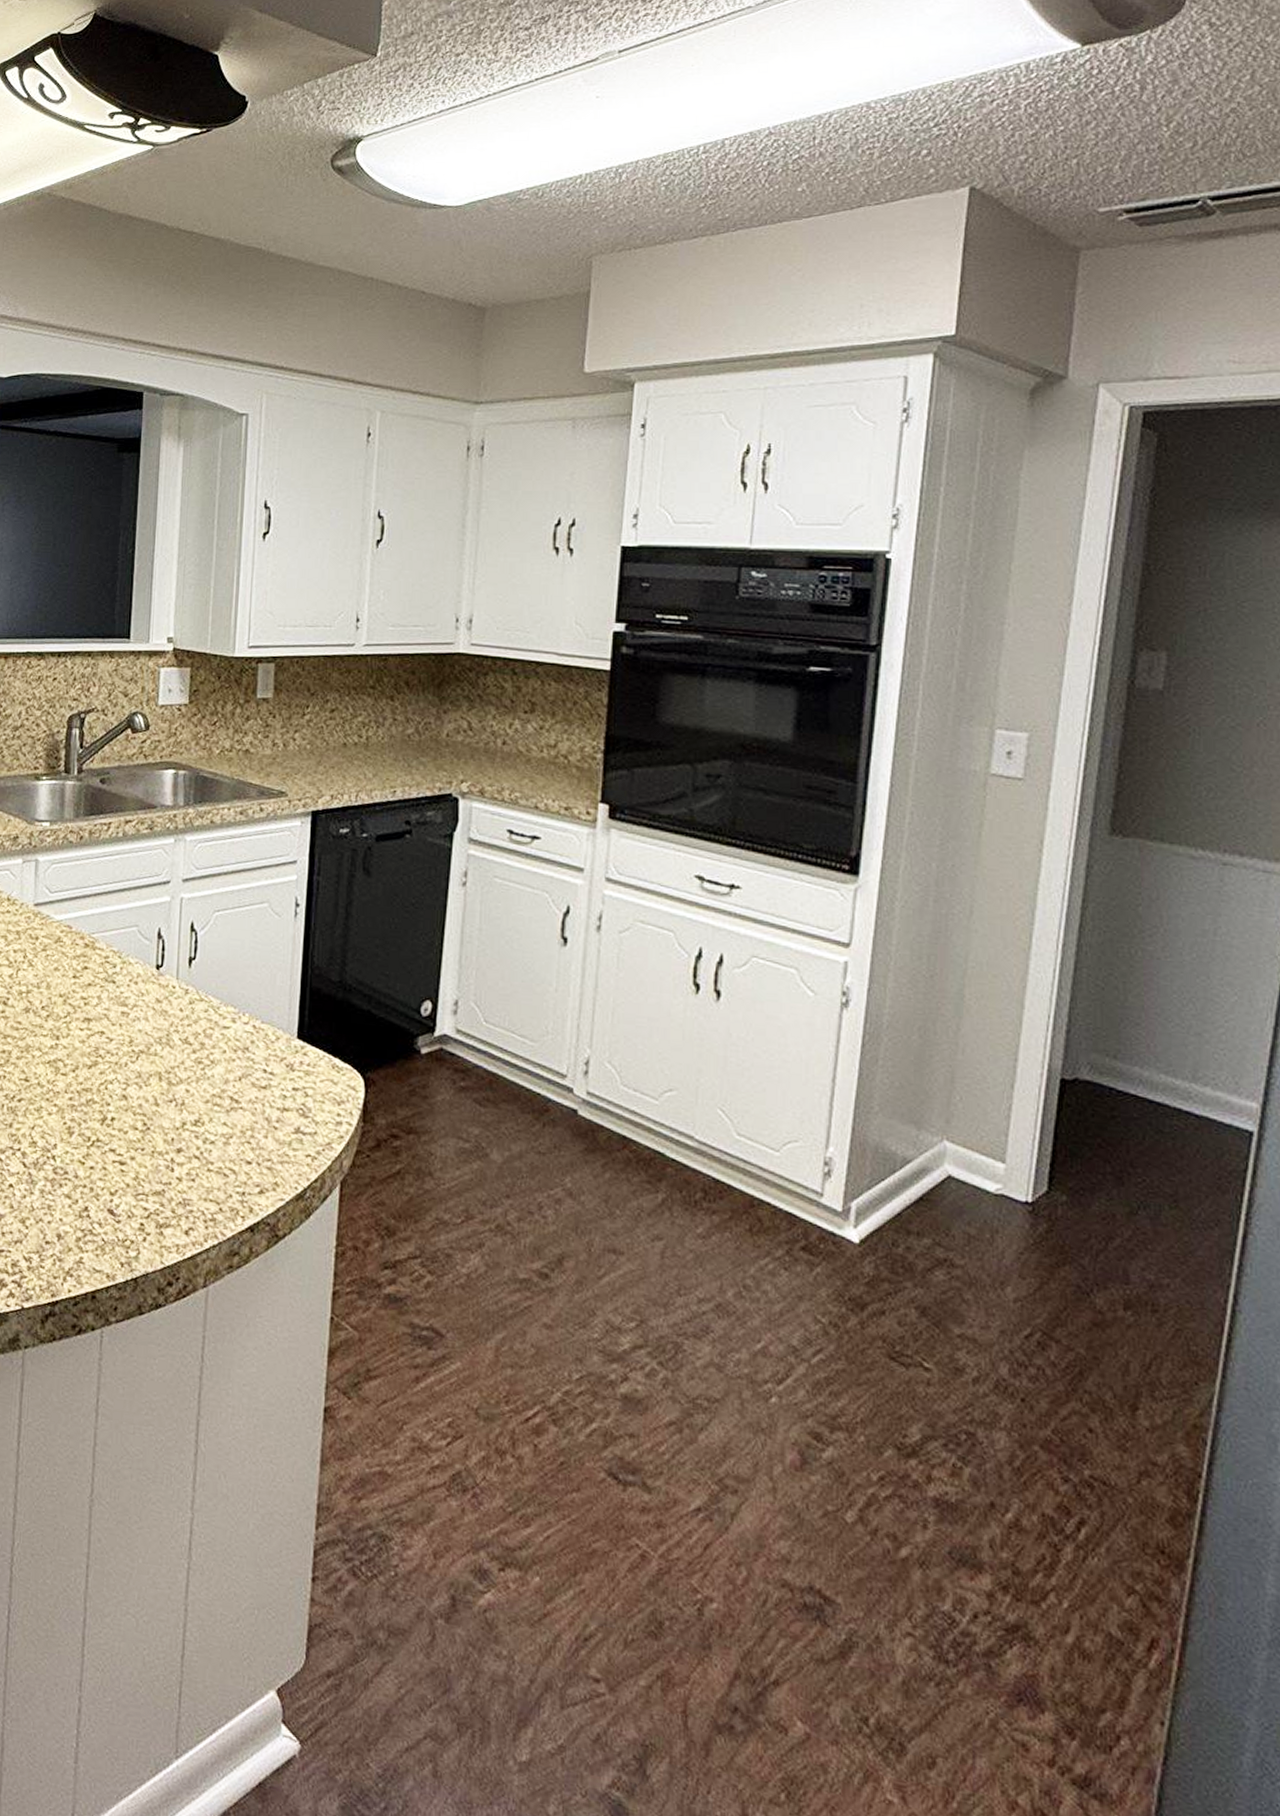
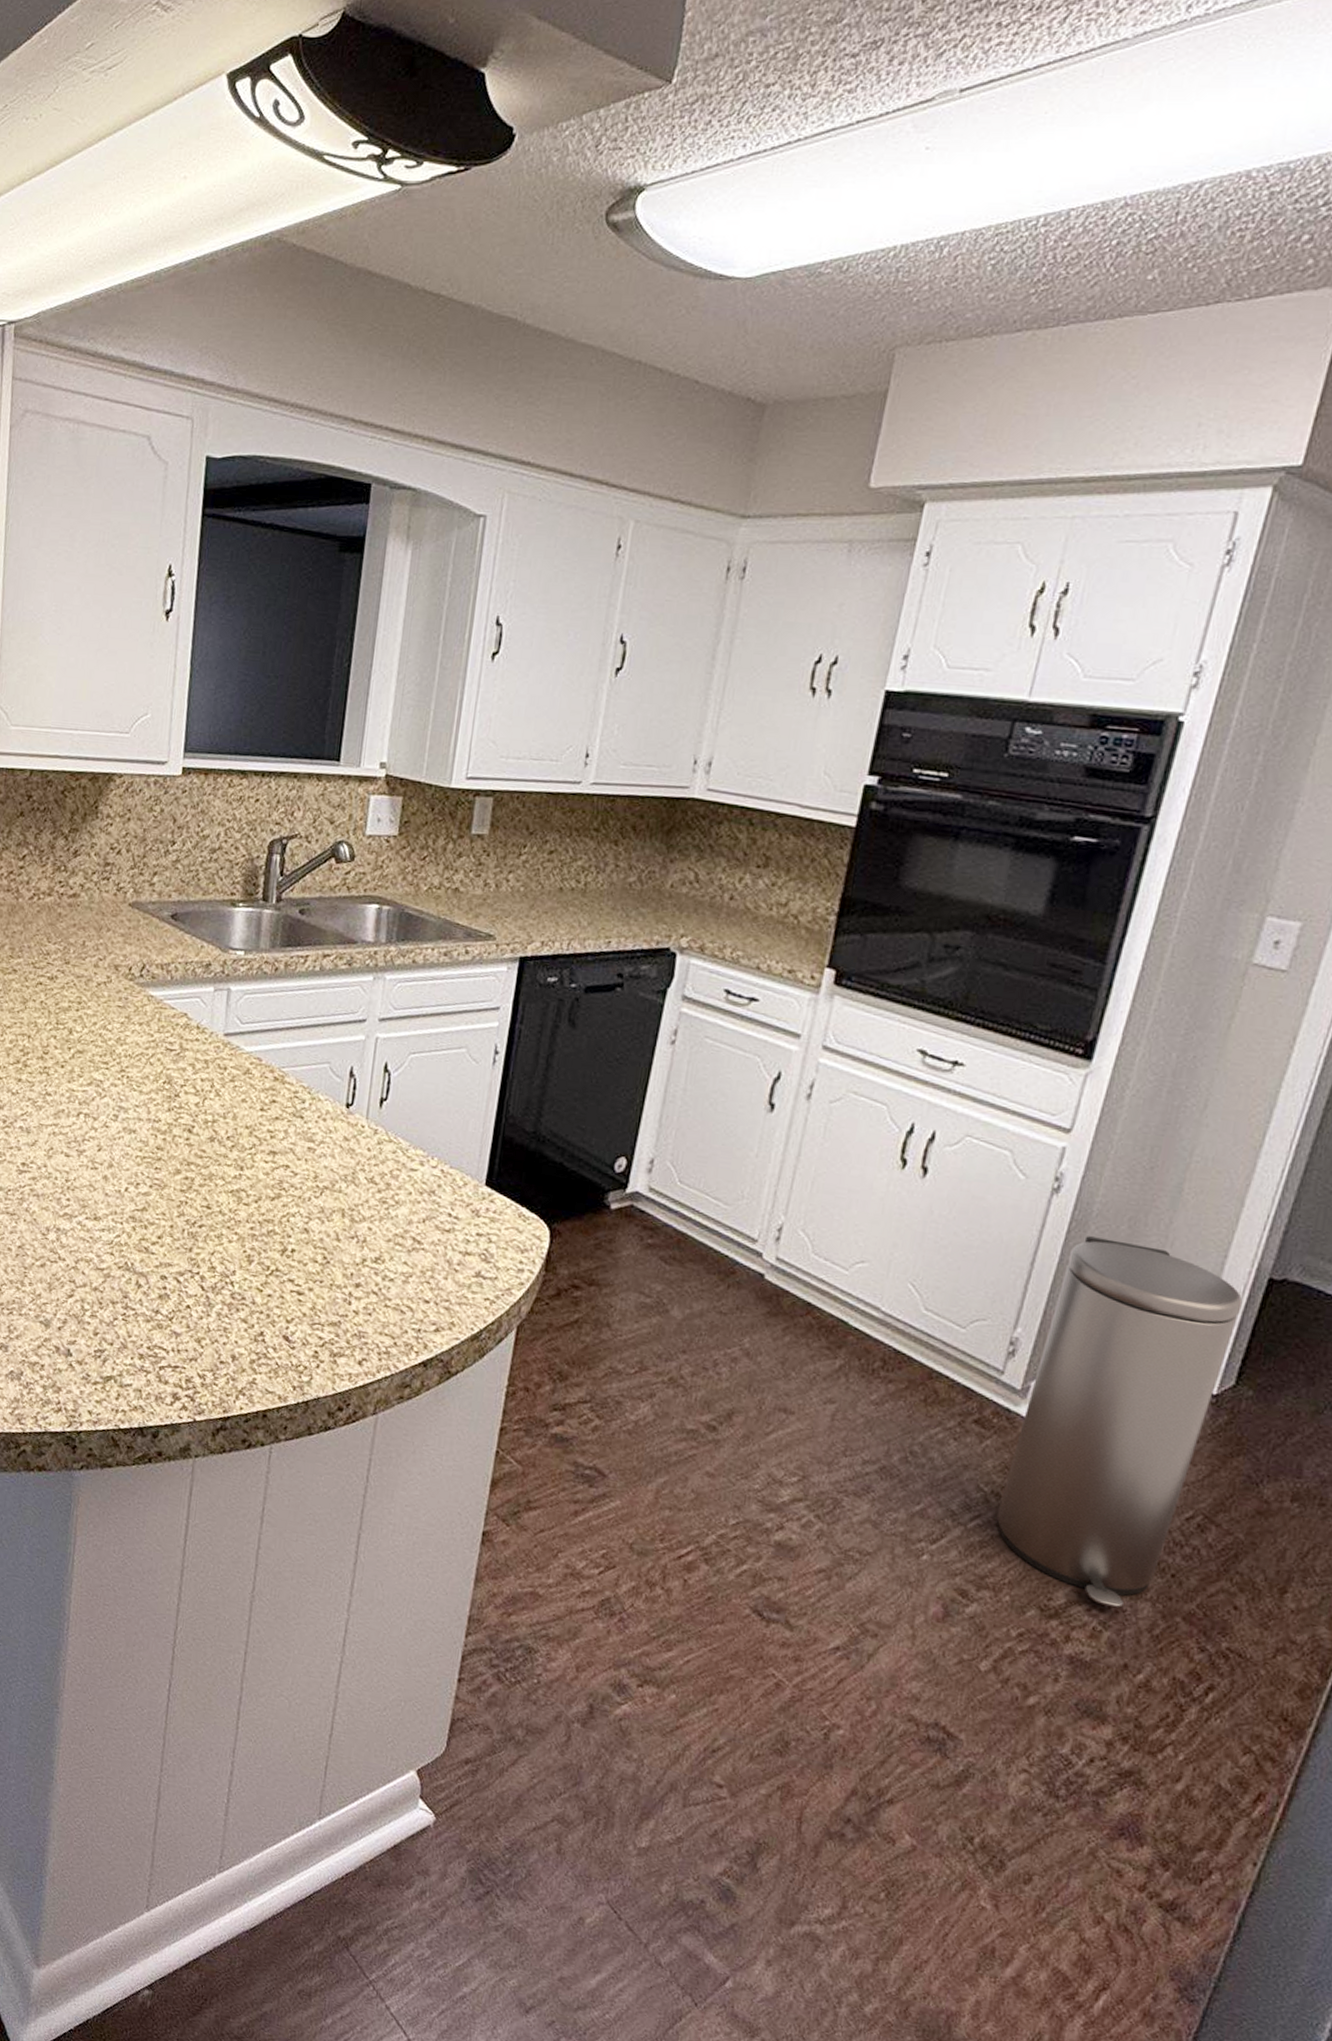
pedal bin: none [838,1048,1040,1441] -> present [996,1236,1243,1609]

